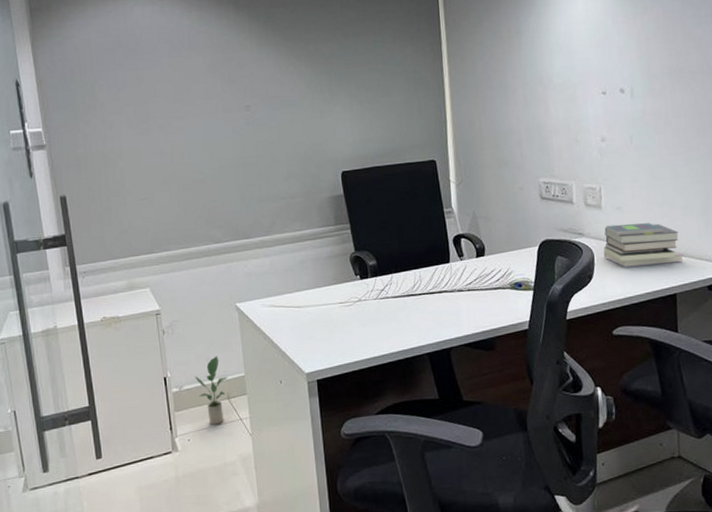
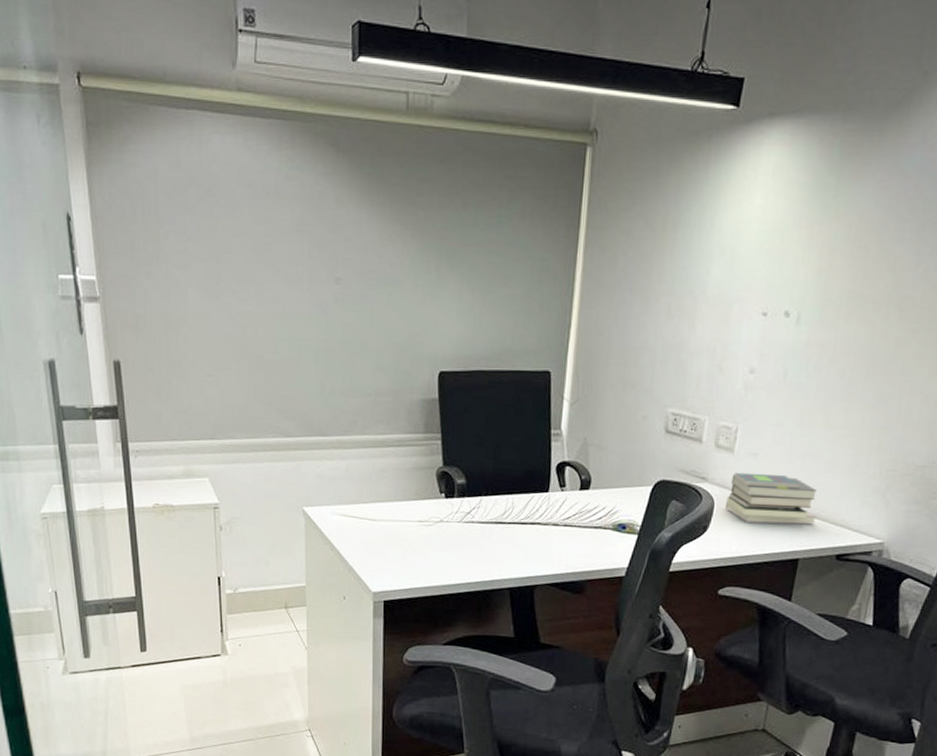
potted plant: present [194,356,228,425] -> none [250,561,287,633]

